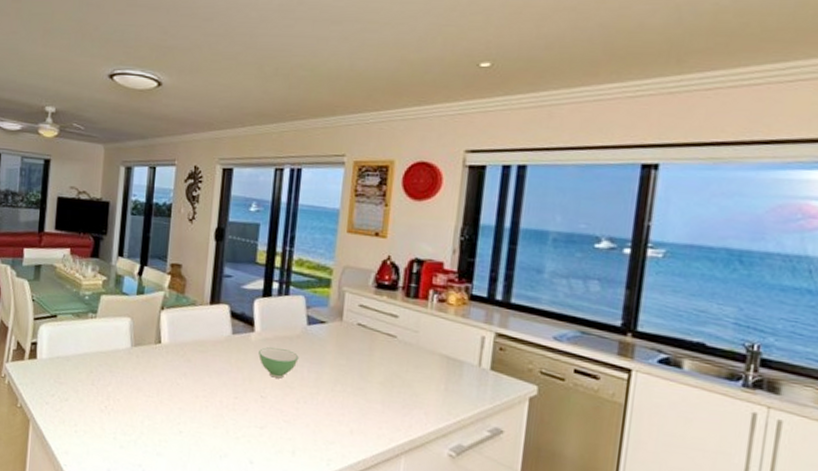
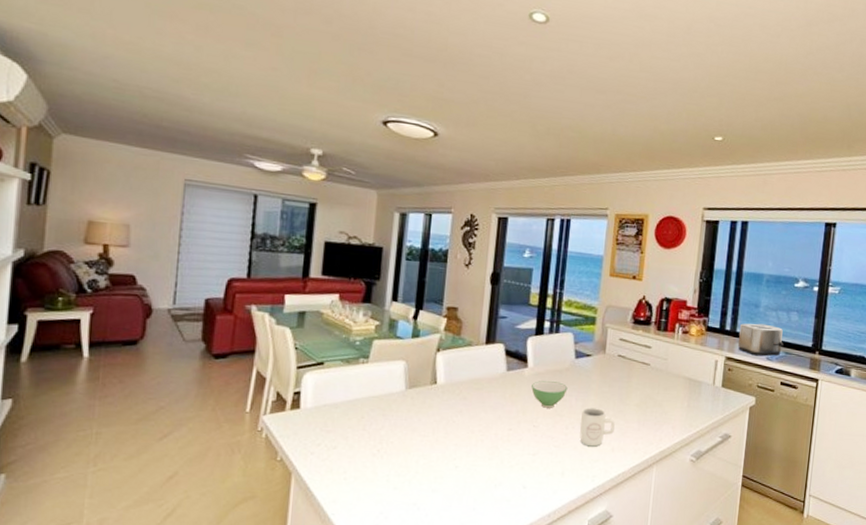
mug: none [312,381,354,427] -> present [580,407,615,447]
toaster: none [513,292,579,335] -> present [738,323,784,356]

